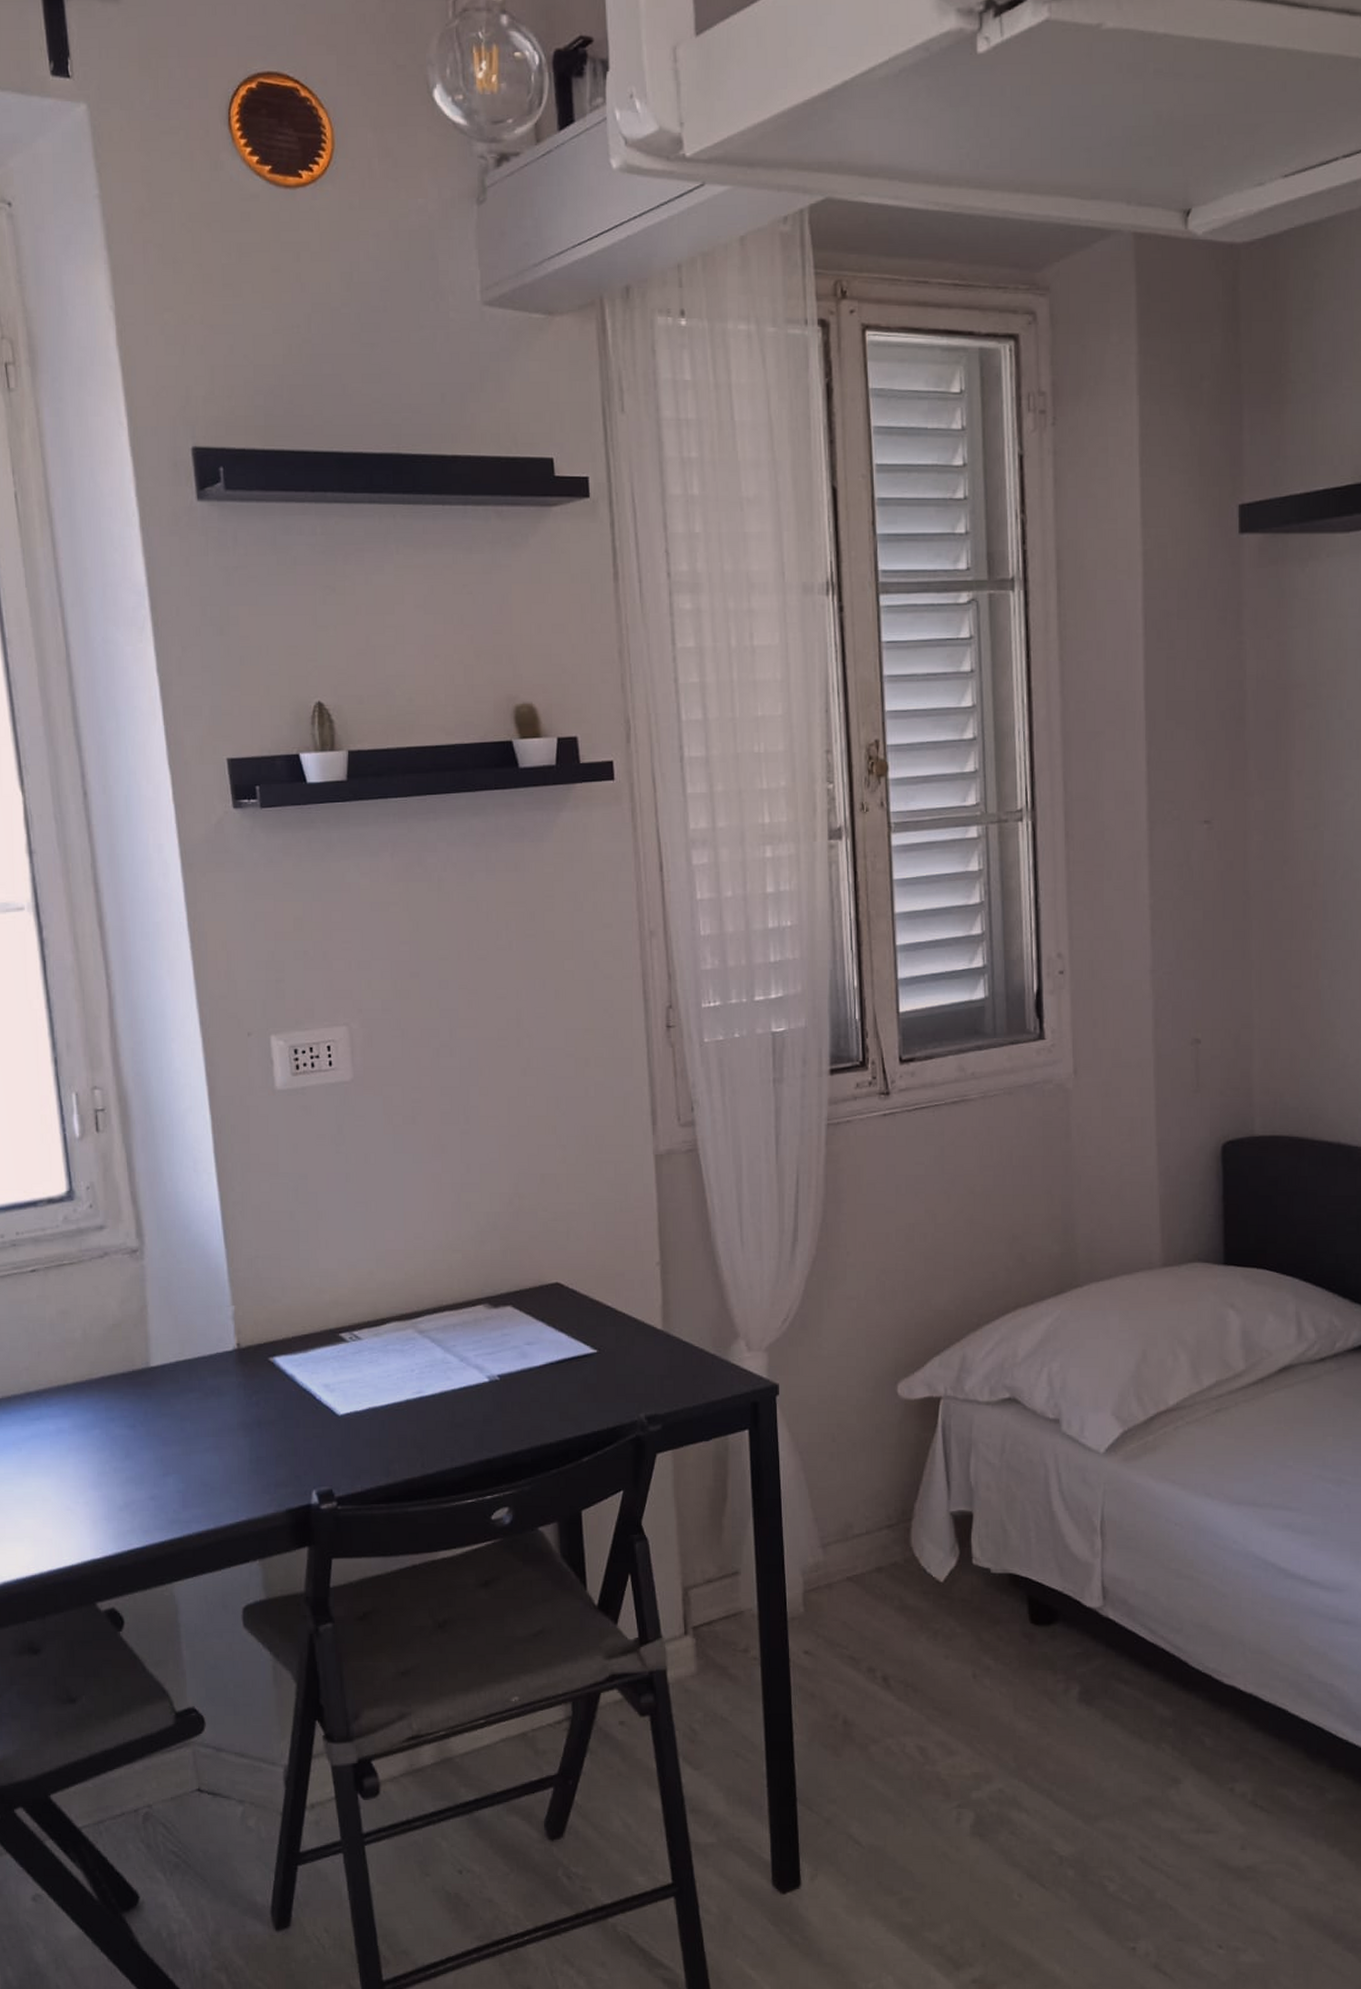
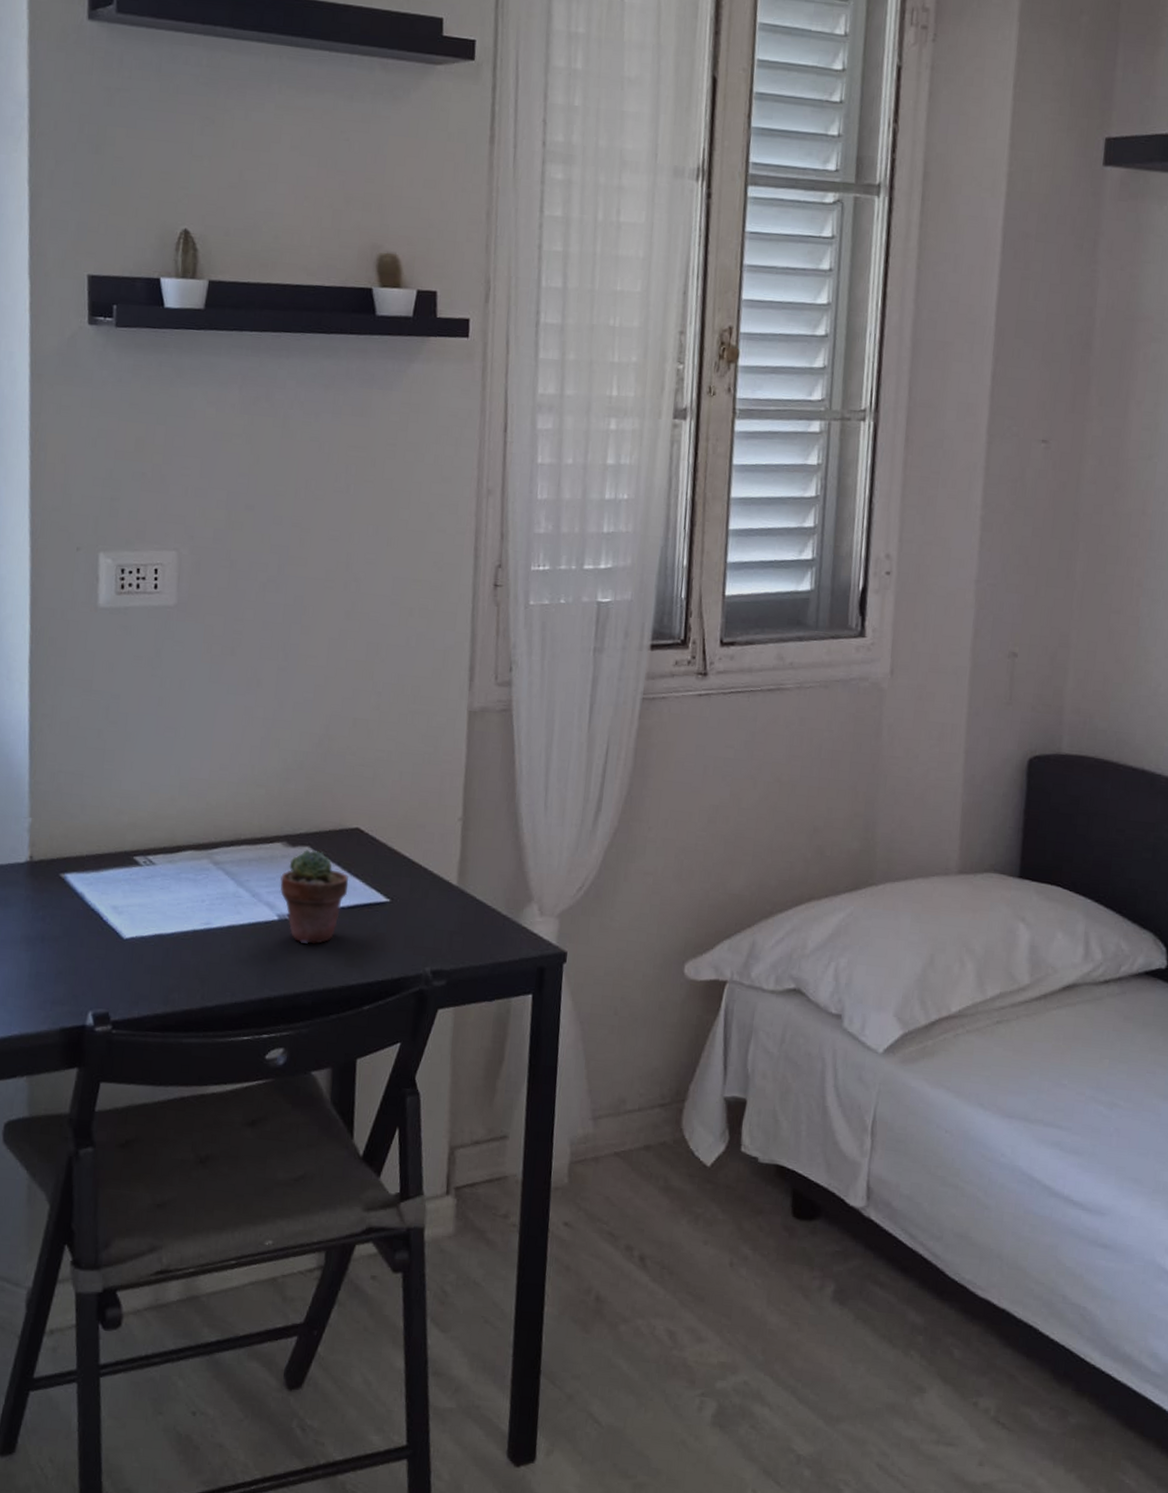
potted succulent: none [487,1310,555,1402] -> present [280,850,349,944]

